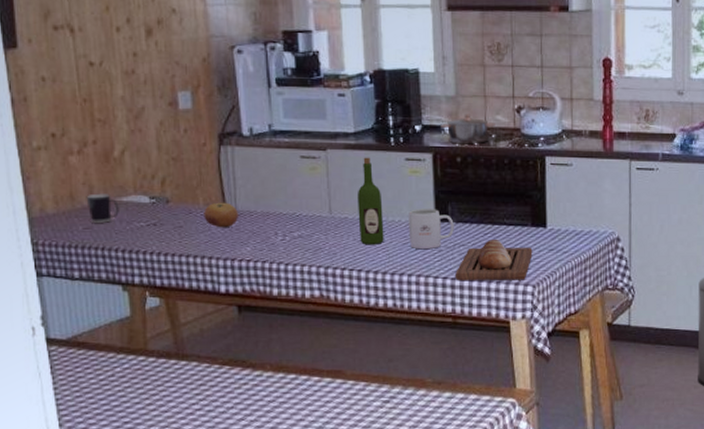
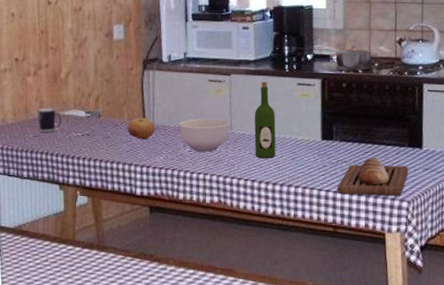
bowl: none [266,200,329,240] -> present [178,118,230,152]
mug: present [408,209,454,250] -> none [297,128,338,165]

